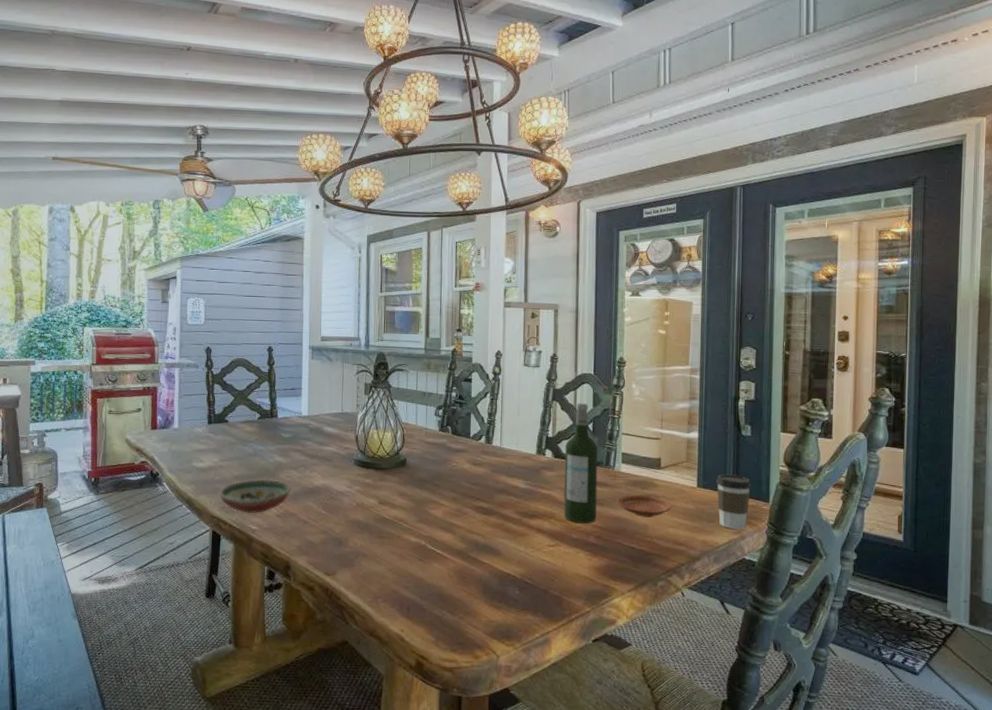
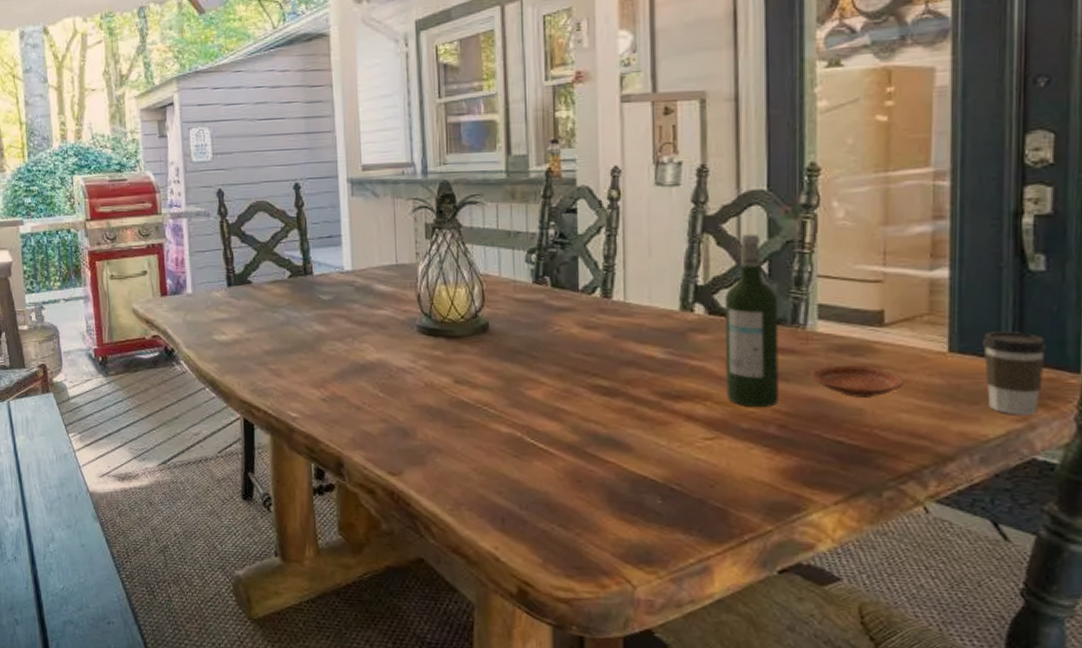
decorative bowl: present [219,479,291,514] -> none [247,355,338,398]

